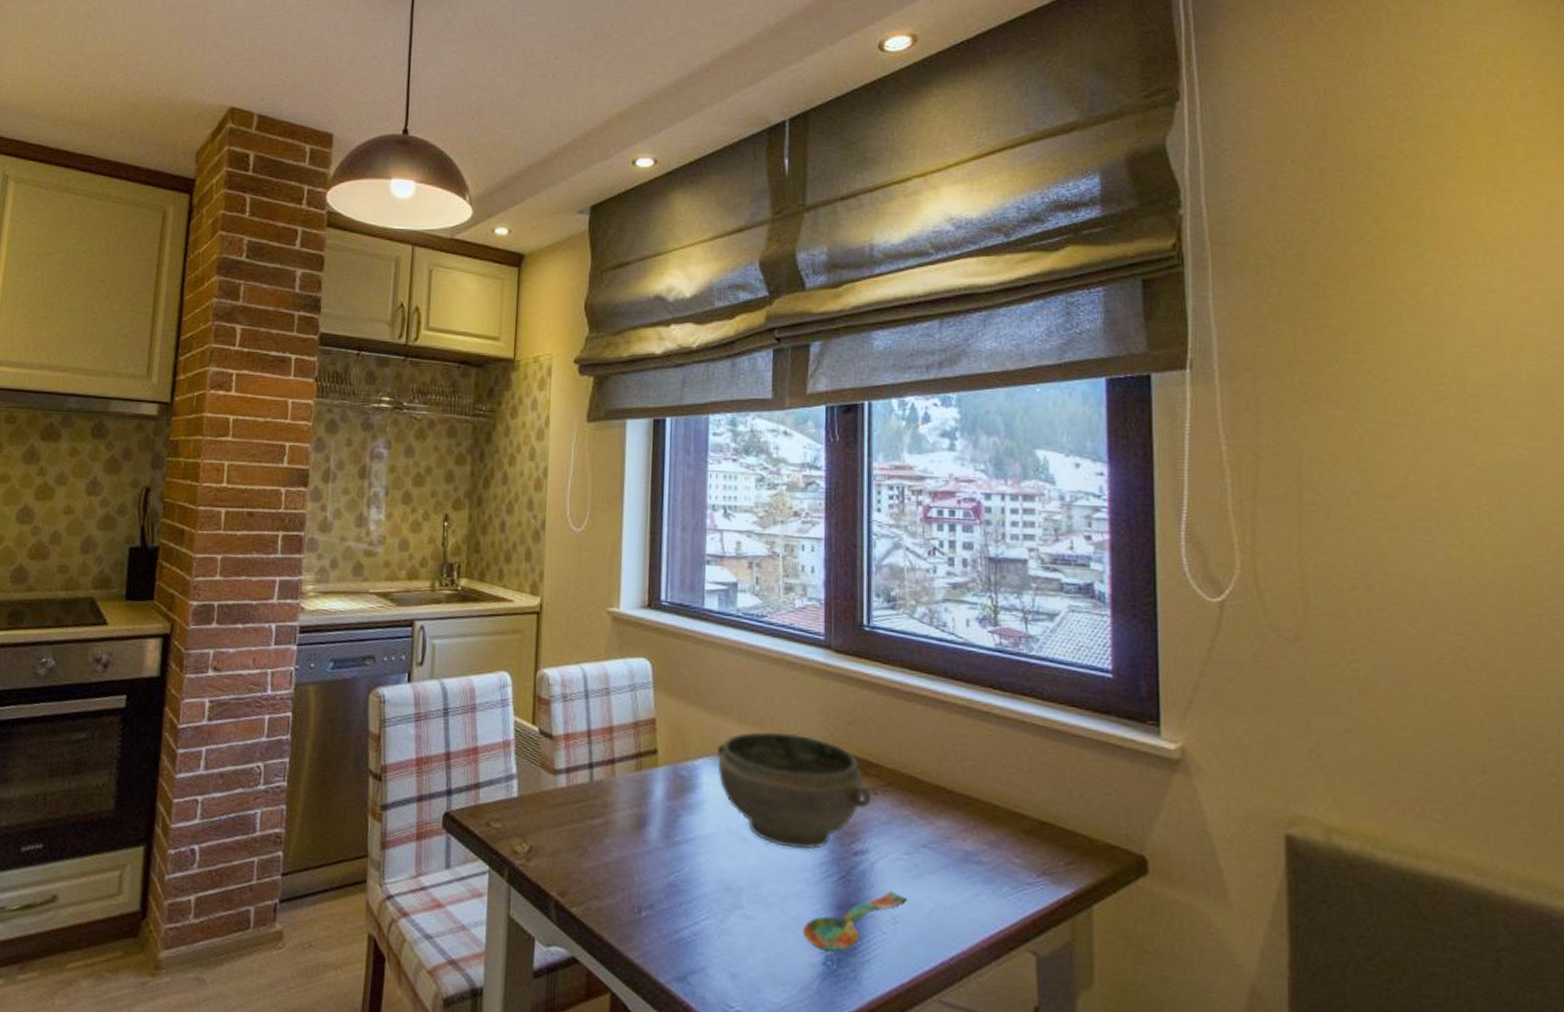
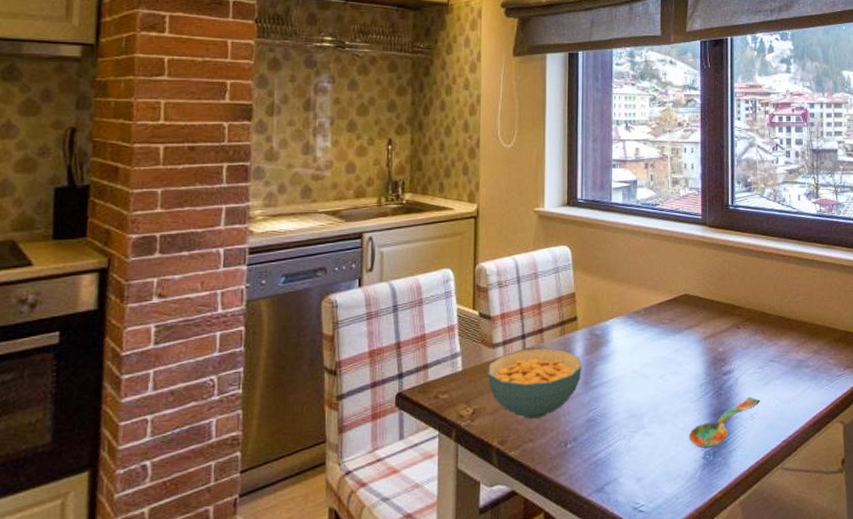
cereal bowl: none [547,782,662,872] -> present [488,348,582,419]
bowl: present [716,731,872,849] -> none [623,291,736,377]

